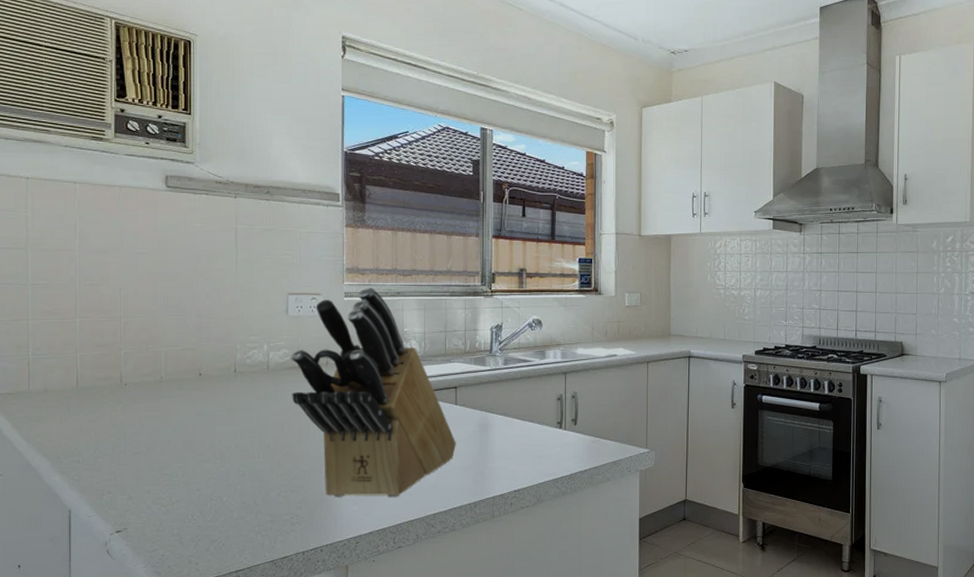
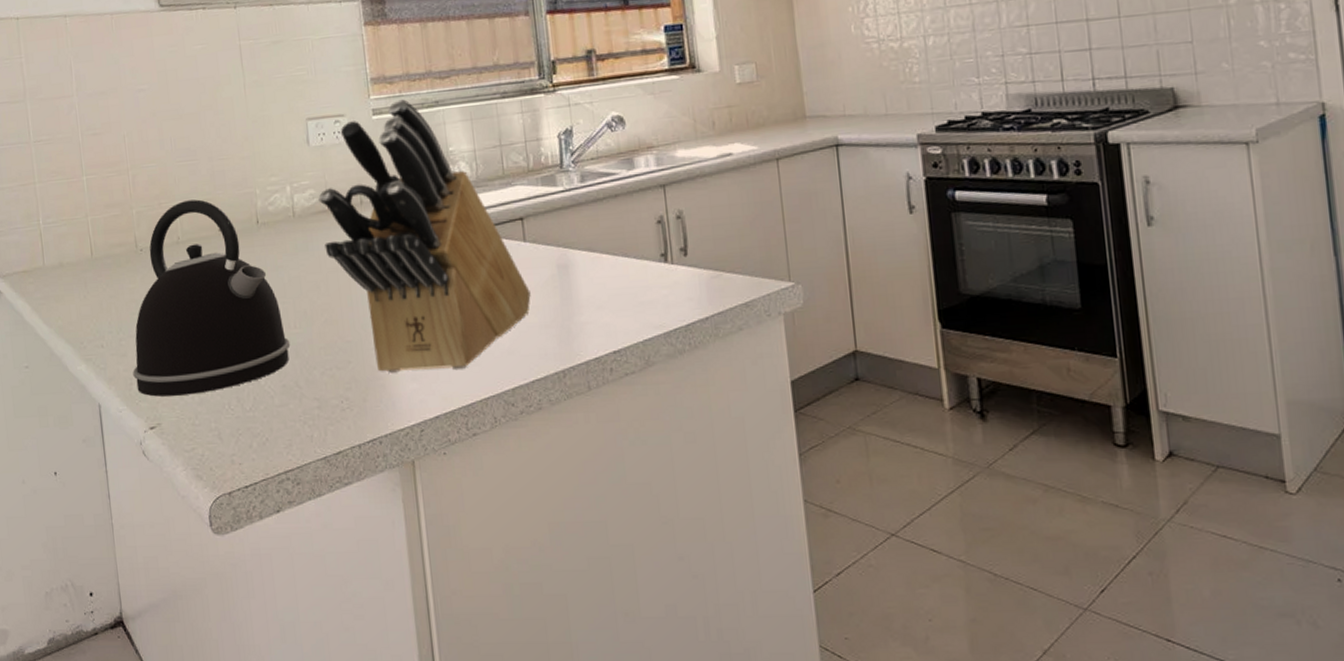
kettle: none [105,348,253,506] -> present [133,199,291,397]

